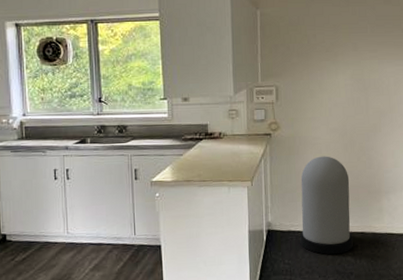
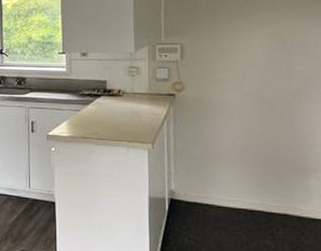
trash can: present [300,156,354,255] -> none [208,122,274,237]

